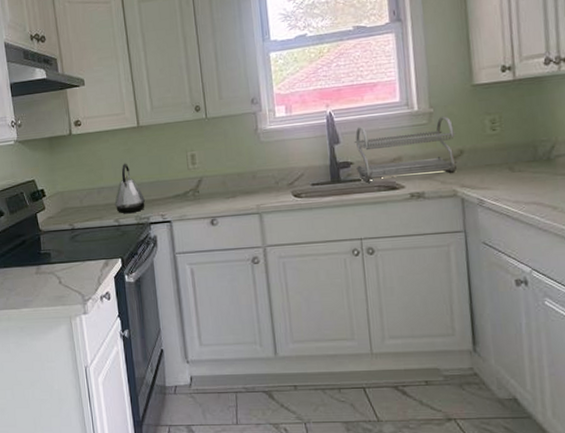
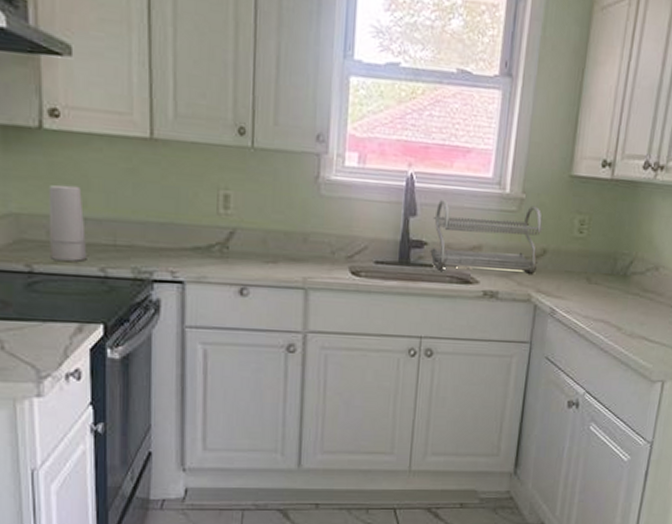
canister: none [78,167,106,219] -> present [48,184,87,262]
kettle: present [114,163,146,214] -> none [102,188,151,263]

